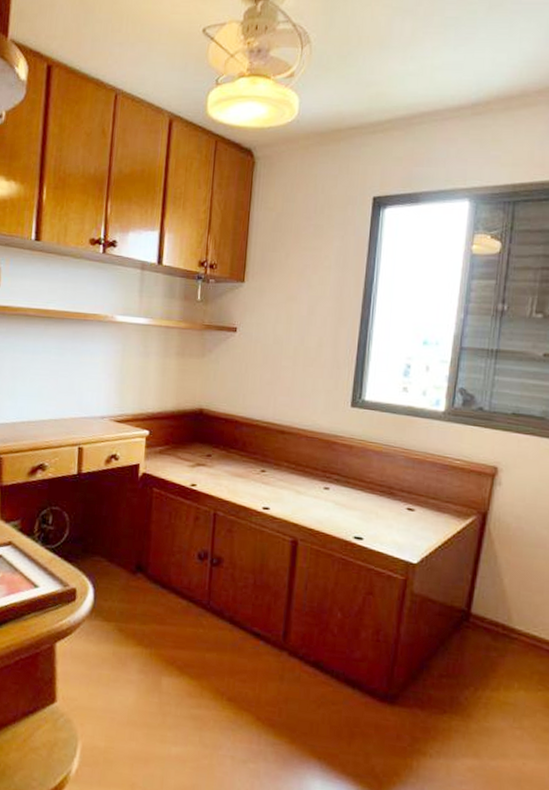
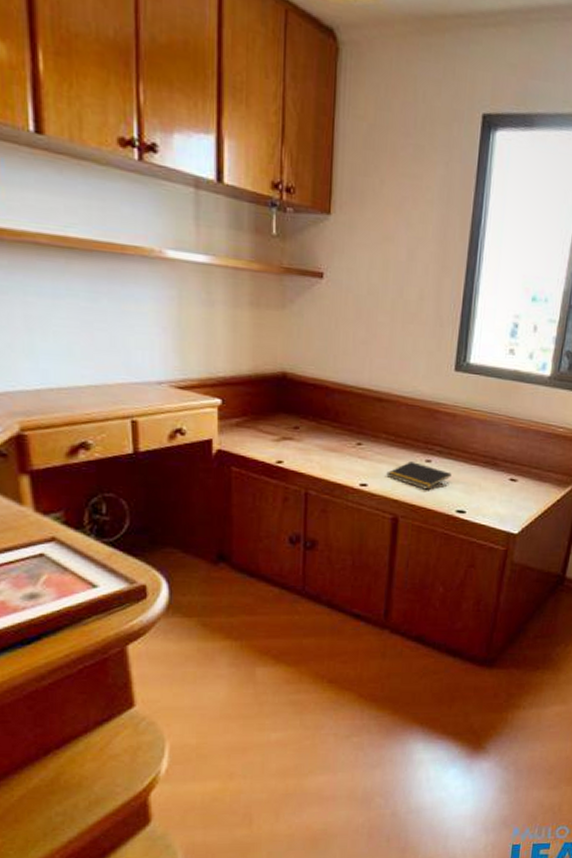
notepad: none [287,488,349,515] -> present [386,462,452,490]

